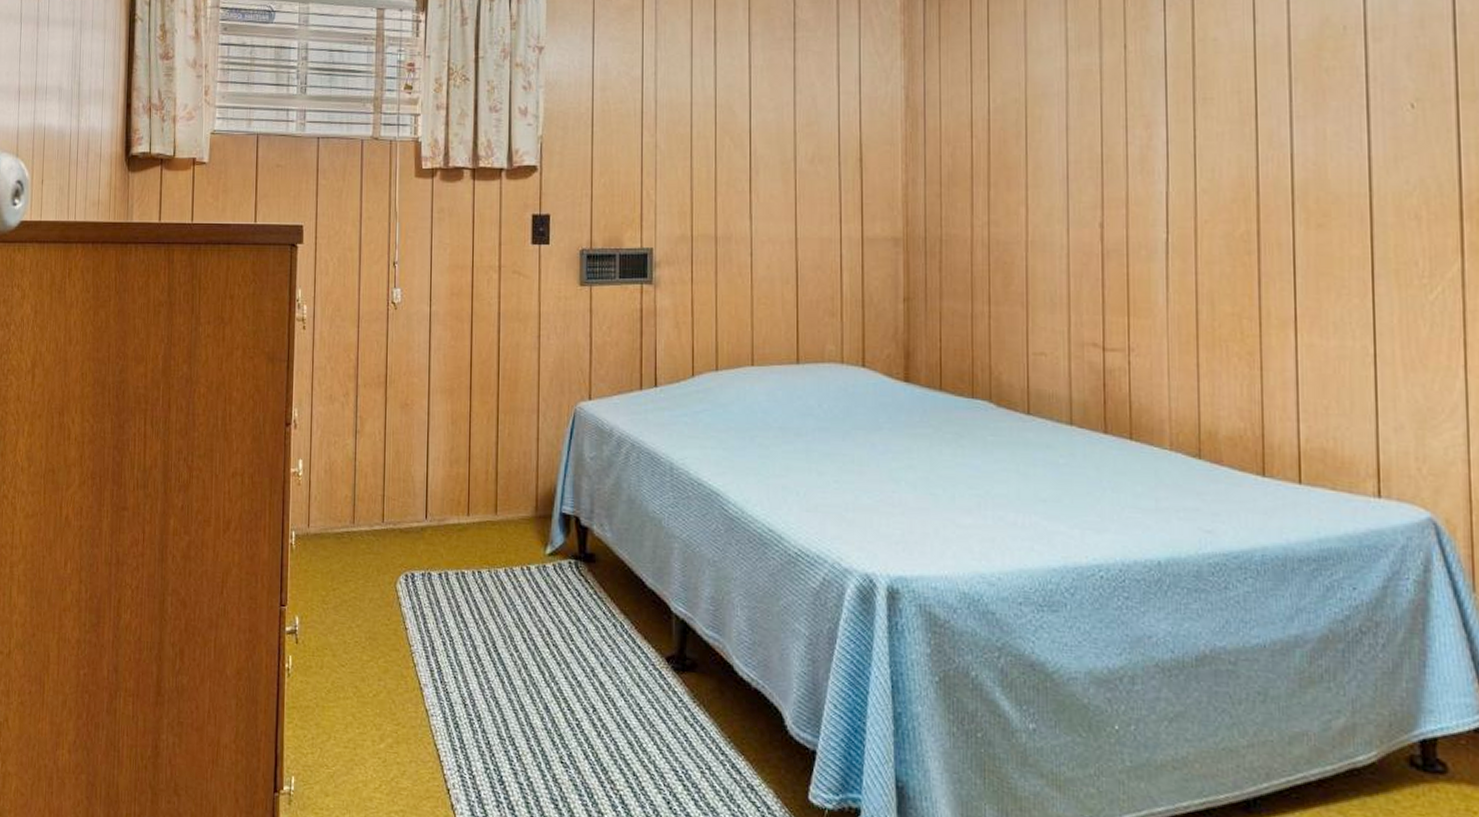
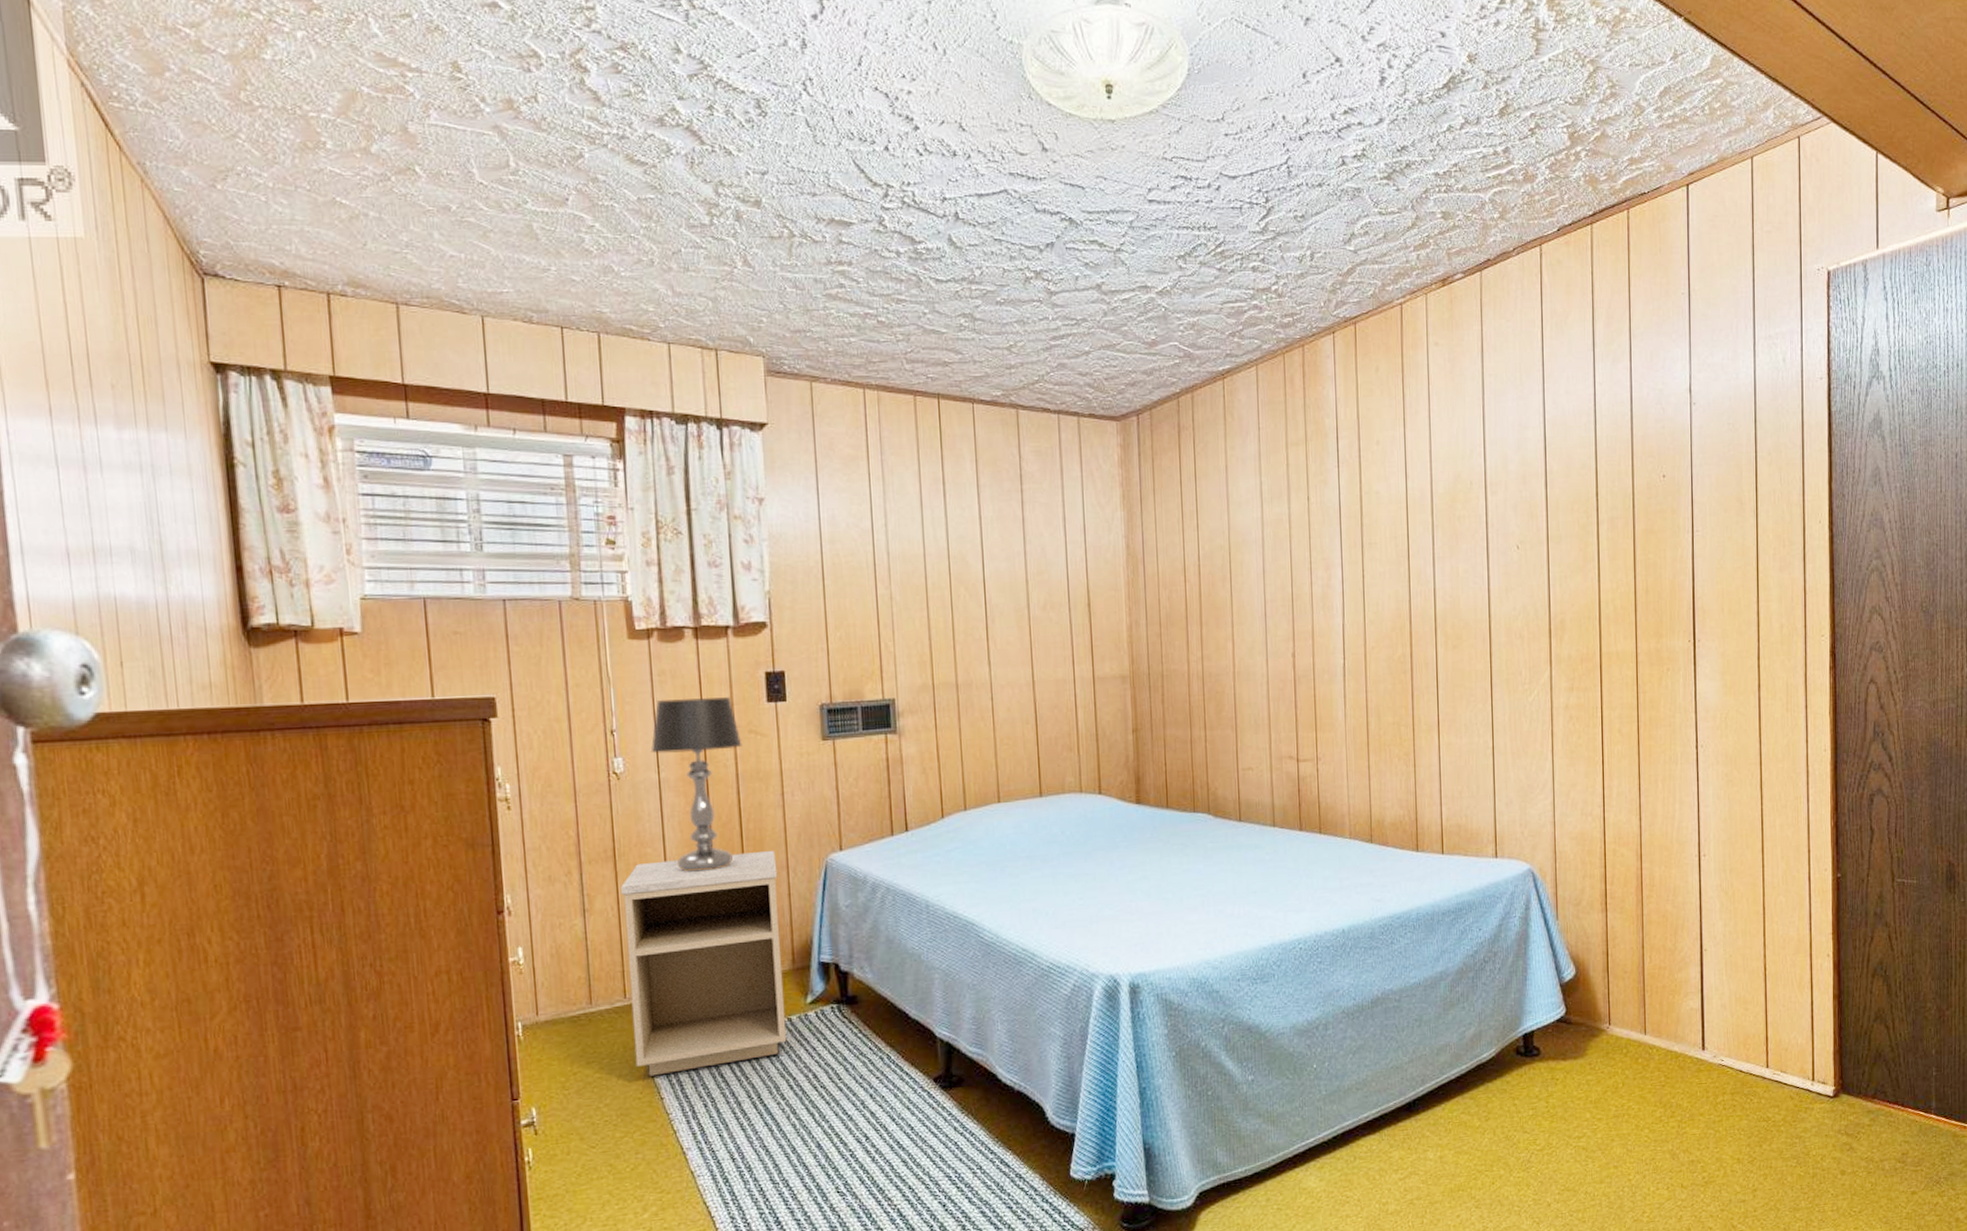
nightstand: none [386,391,529,605] -> present [621,850,787,1076]
table lamp: none [425,235,506,406] -> present [650,697,743,872]

